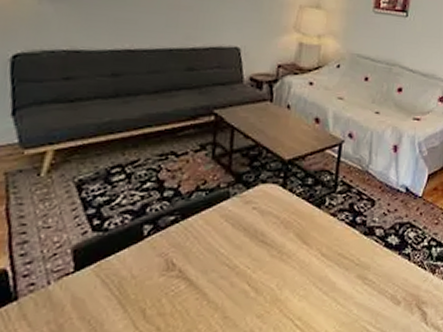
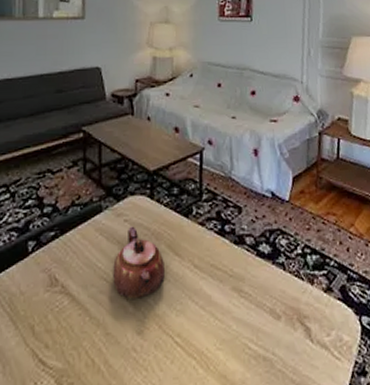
teapot: none [236,214,292,285] -> present [113,226,165,299]

